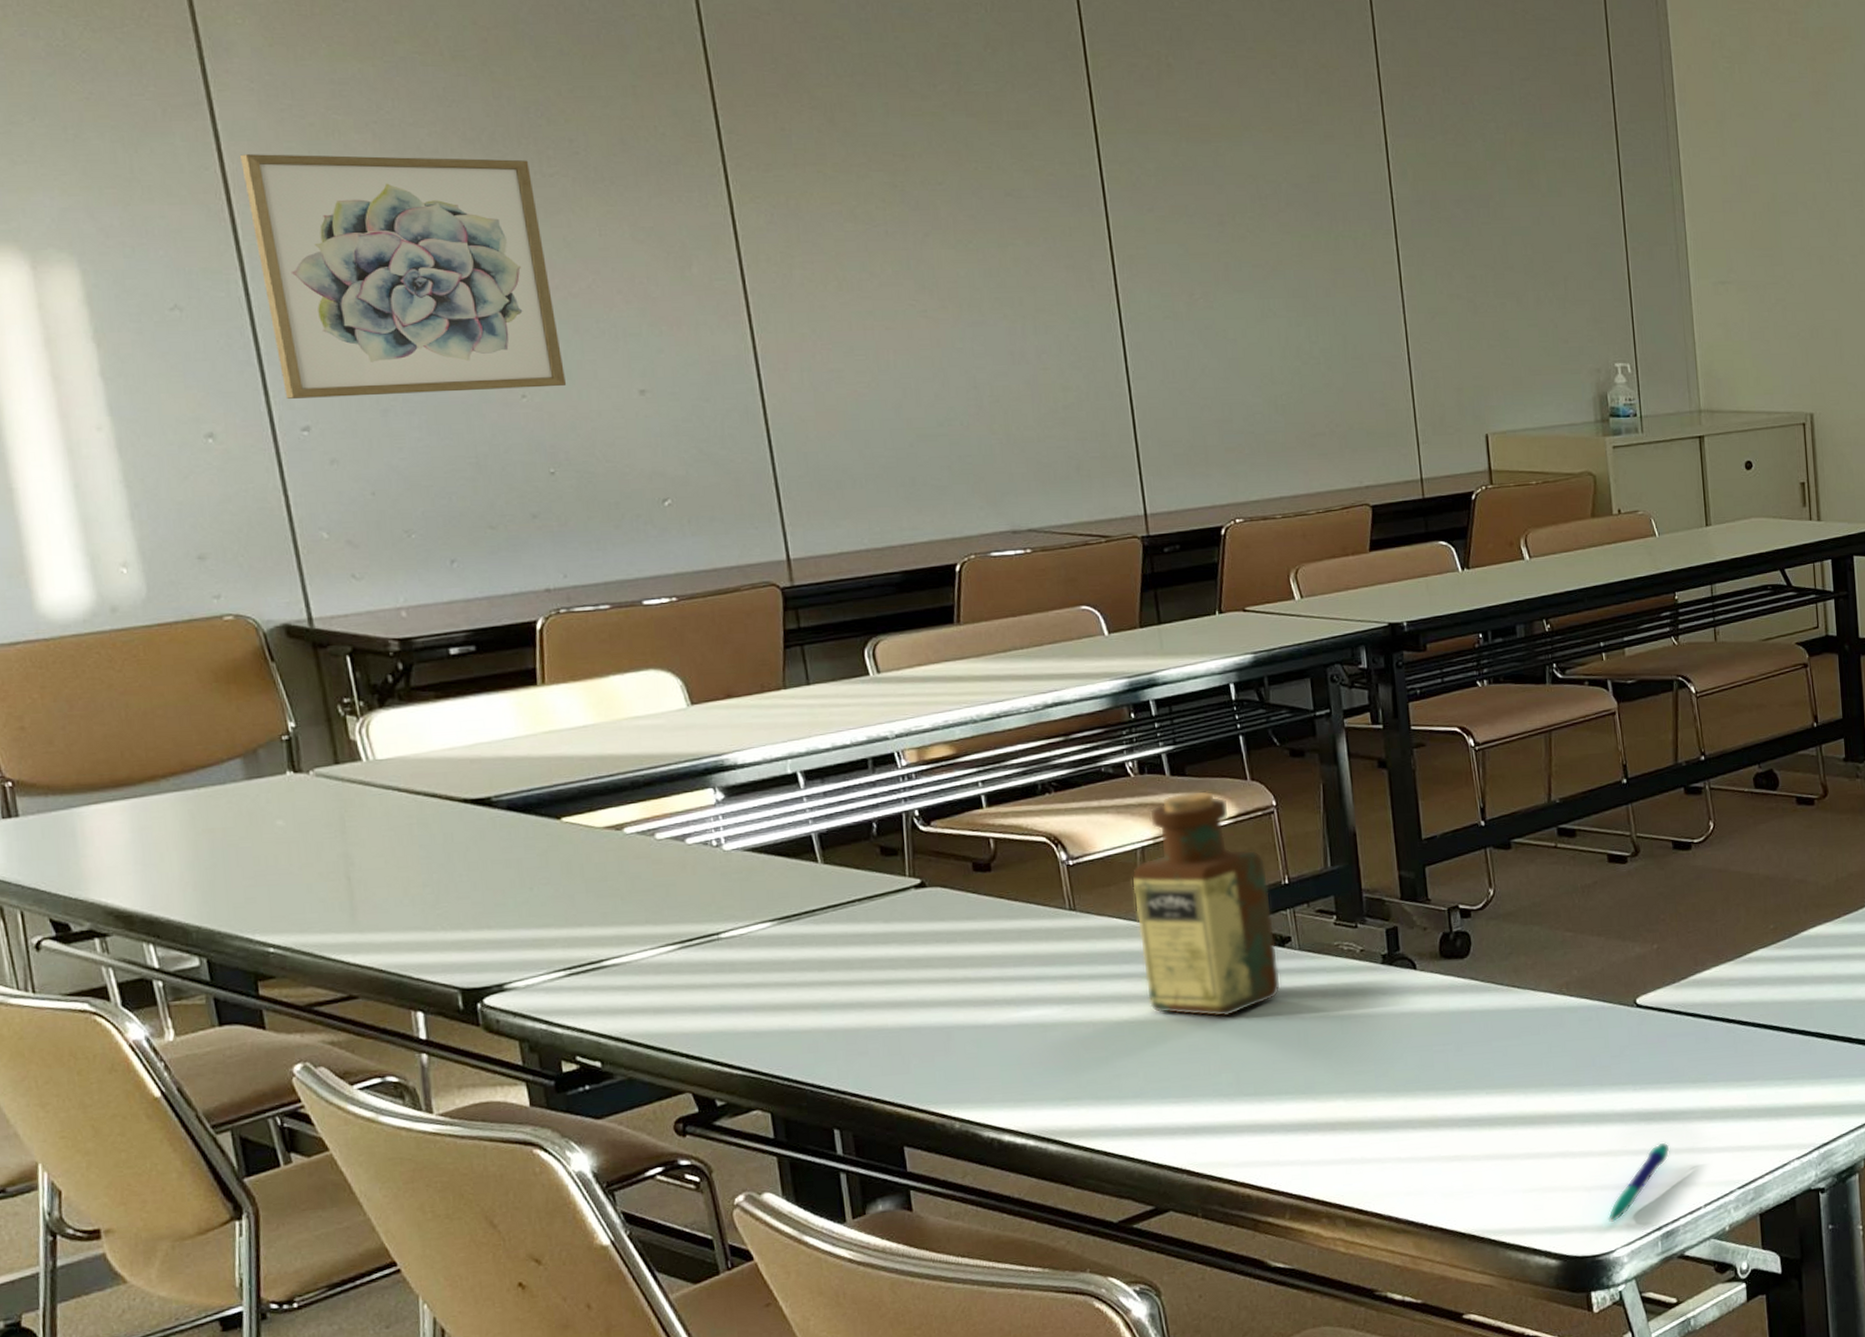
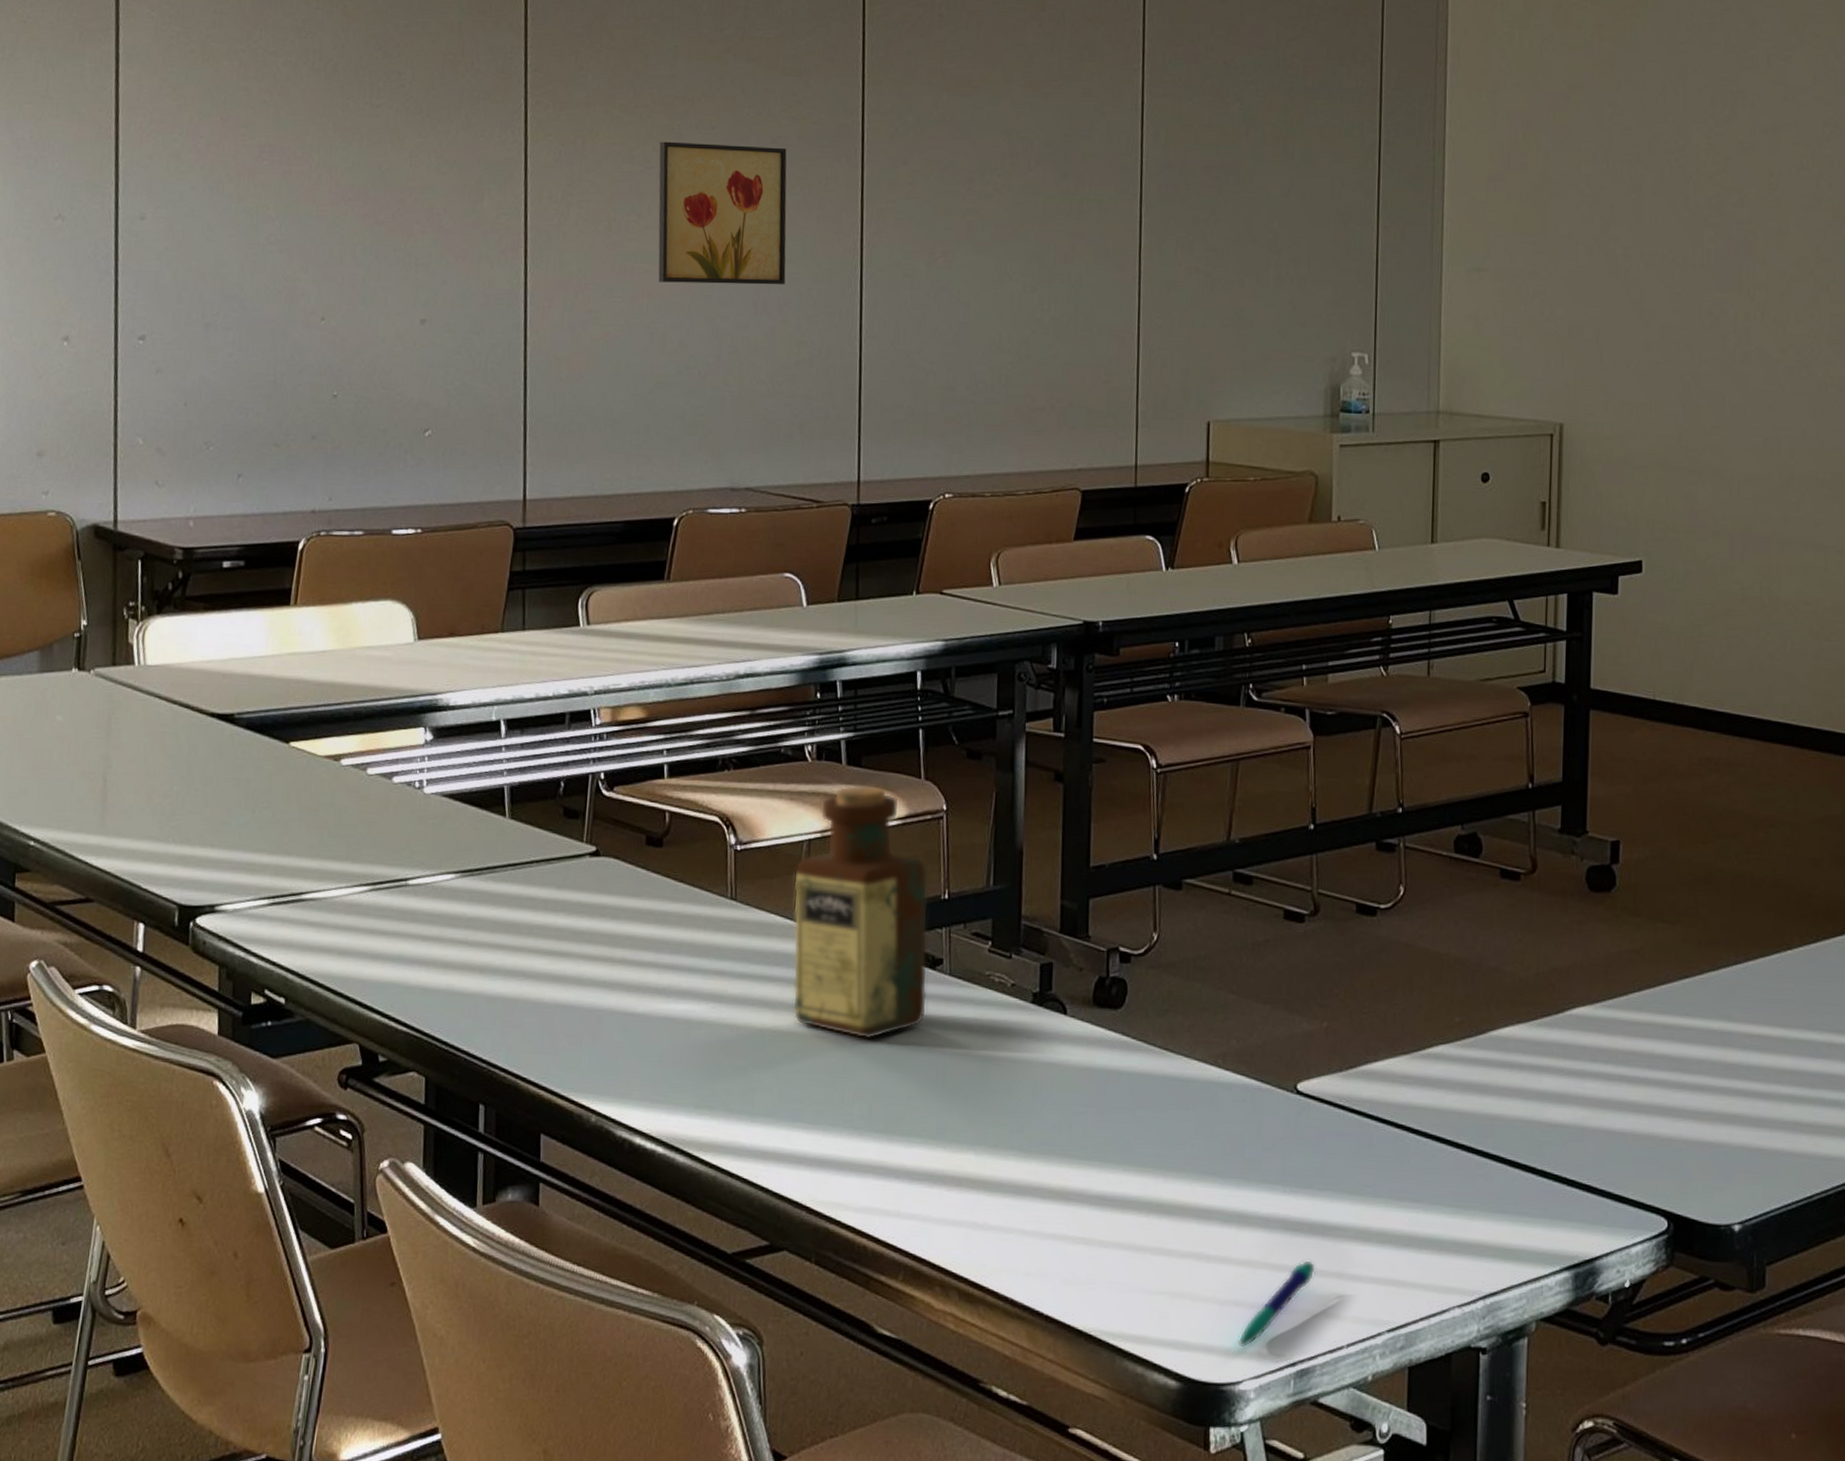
wall art: present [240,154,567,399] -> none [131,77,362,311]
wall art: none [883,199,1041,338] -> present [658,141,787,285]

